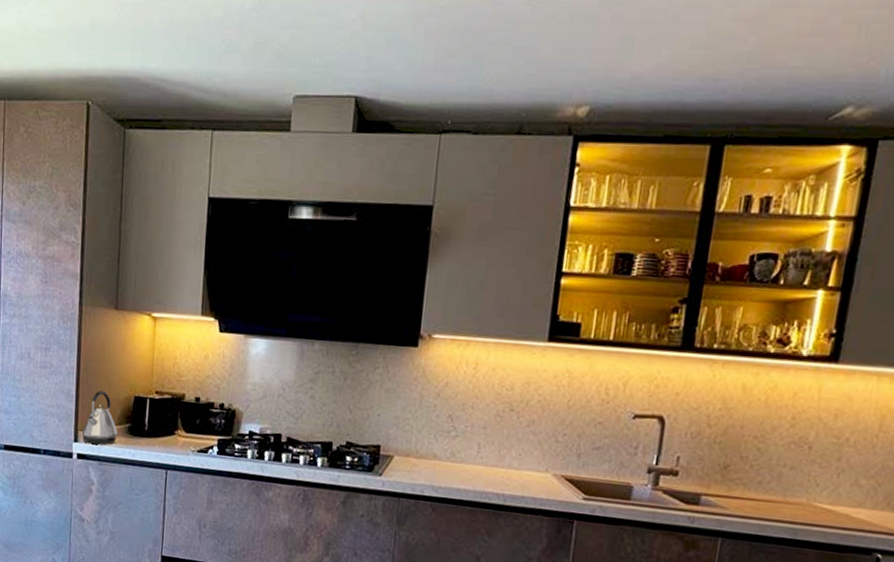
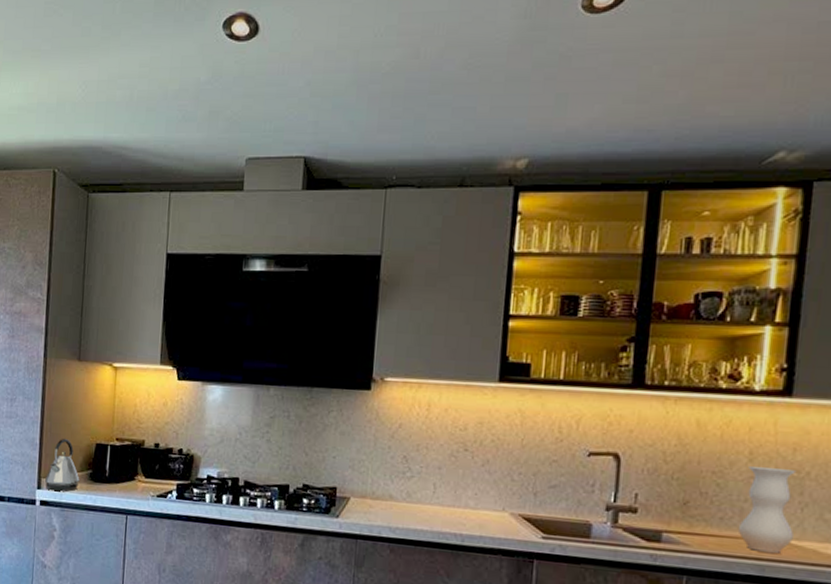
vase: none [774,432,835,518] -> present [737,466,796,554]

